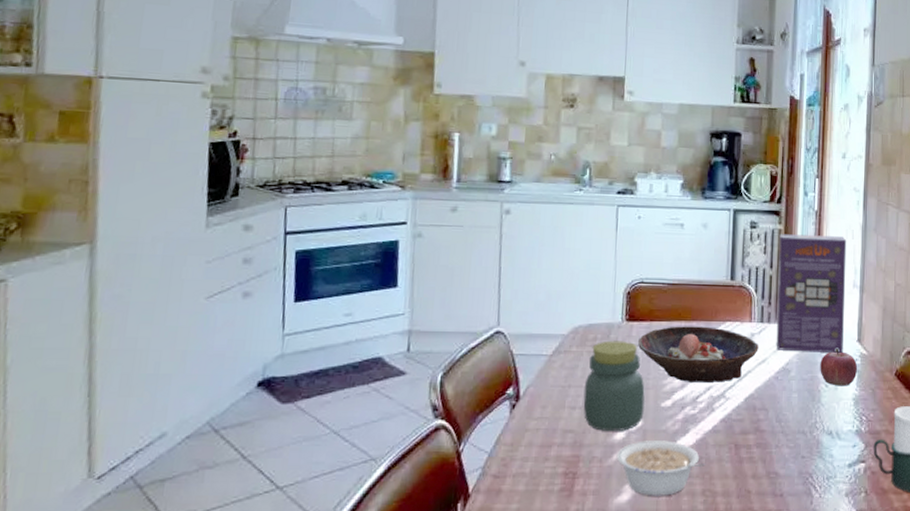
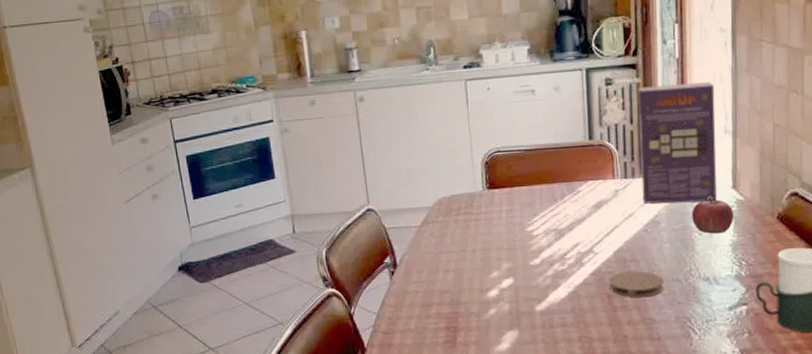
jar: present [583,340,645,431] -> none [454,207,514,290]
legume: present [616,441,706,496] -> none [492,295,580,344]
bowl: present [638,326,759,382] -> none [501,187,624,241]
coaster: none [738,420,790,448] -> present [609,271,664,297]

